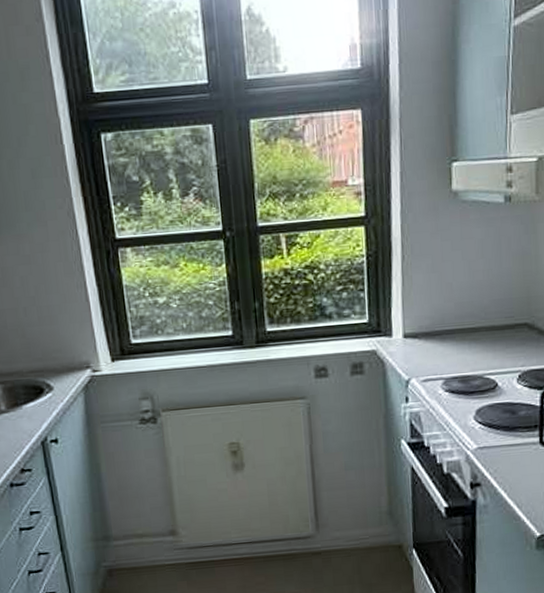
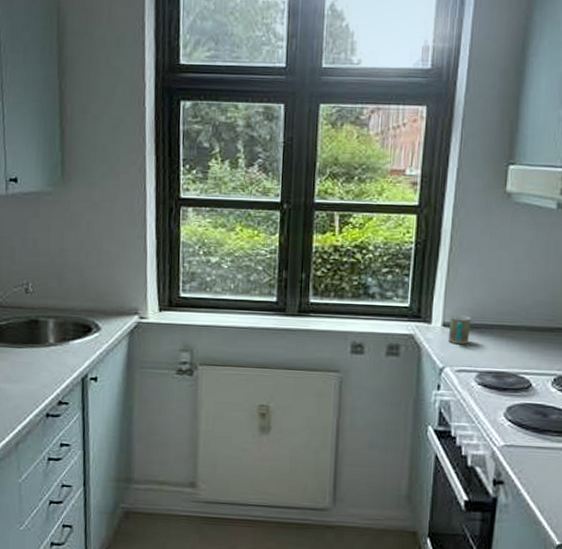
mug: none [410,324,432,354] -> present [447,315,471,345]

